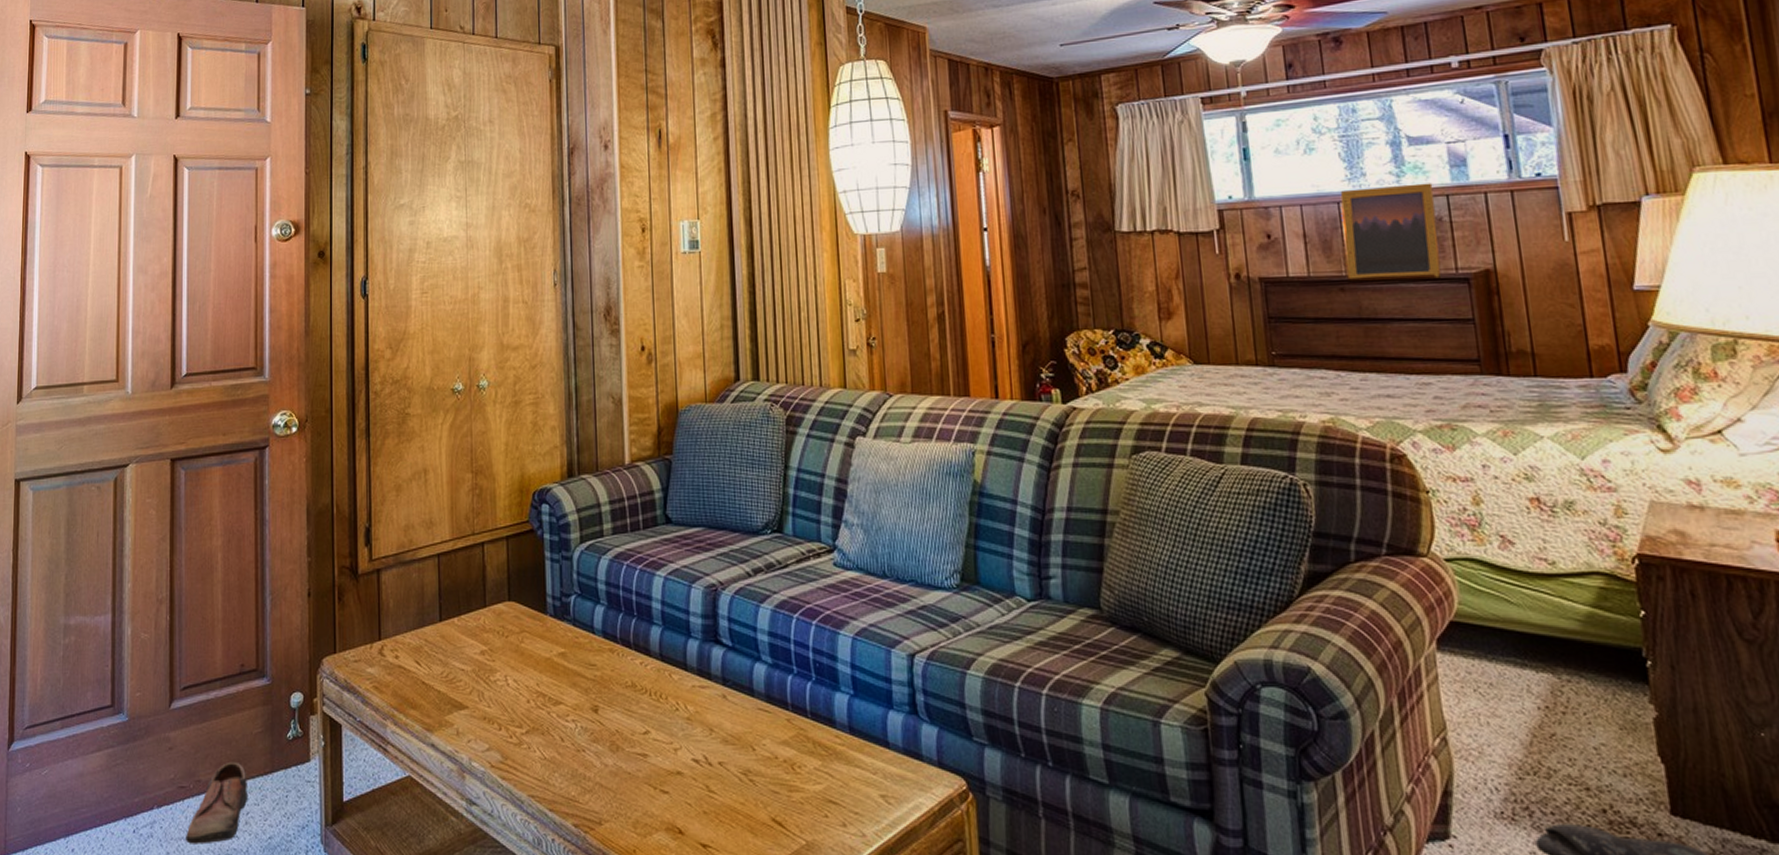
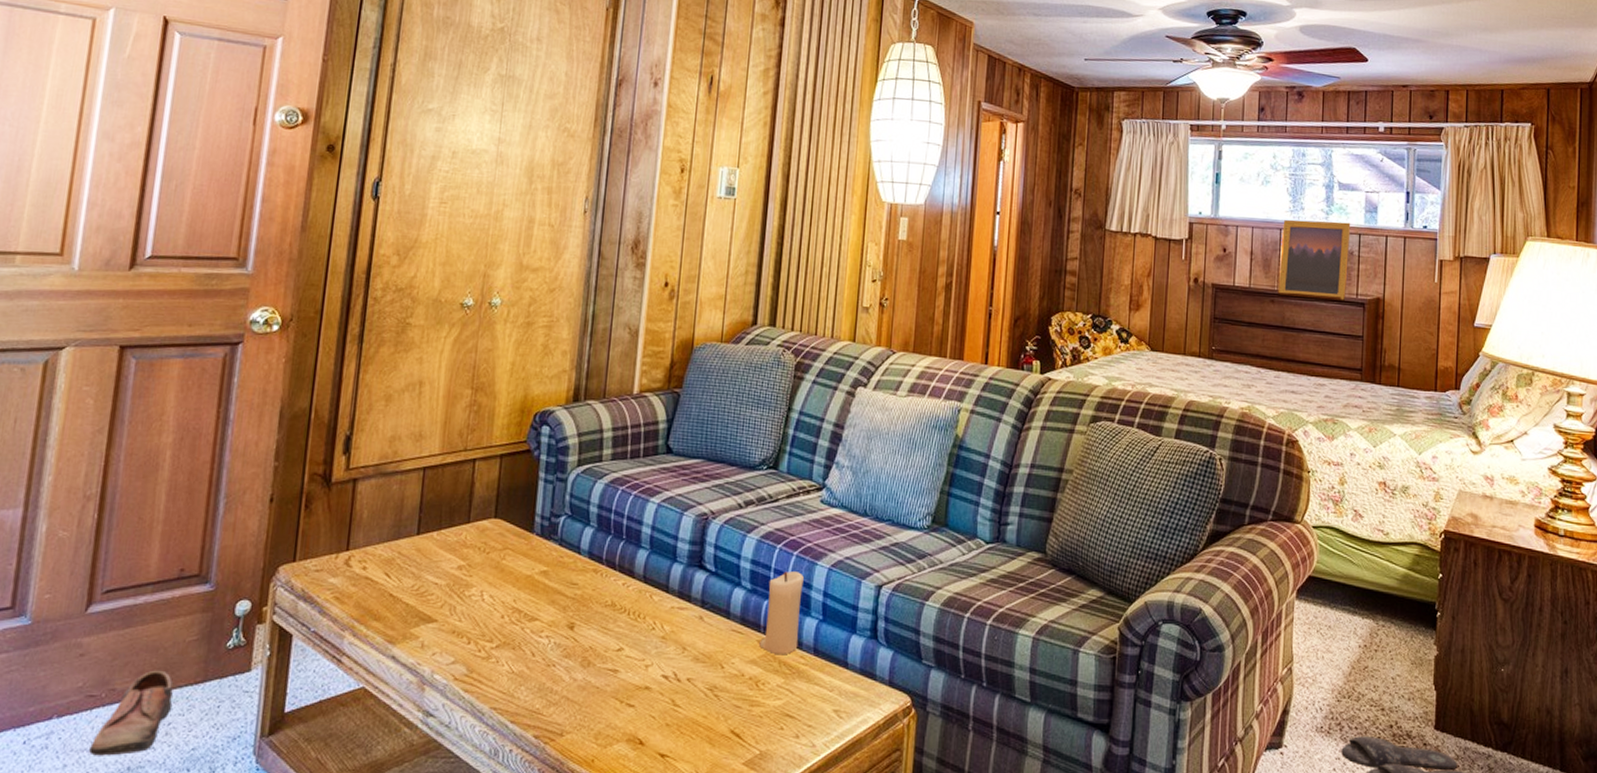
candle: none [789,643,832,735] -> present [759,571,804,655]

